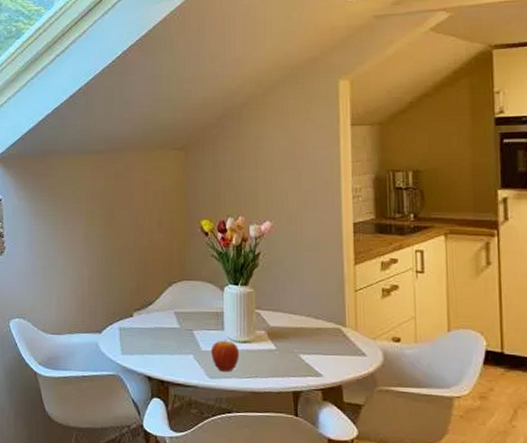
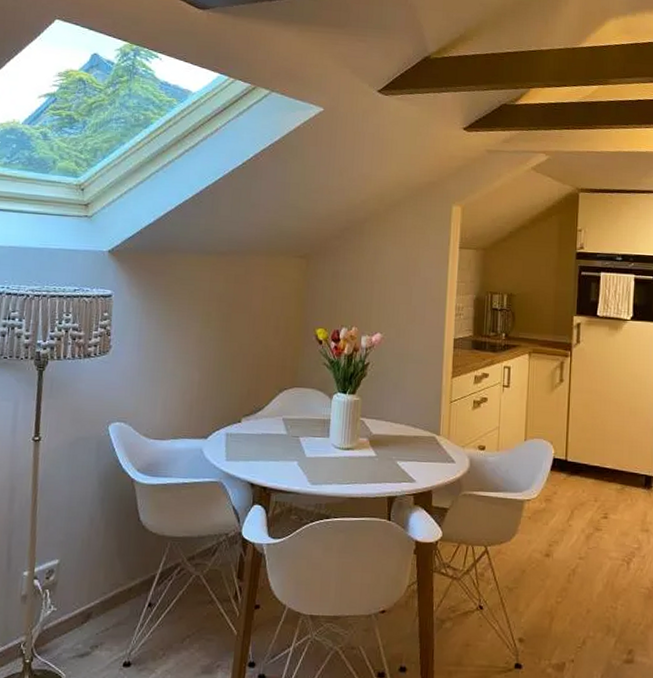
fruit: present [211,339,239,372] -> none [315,446,342,479]

